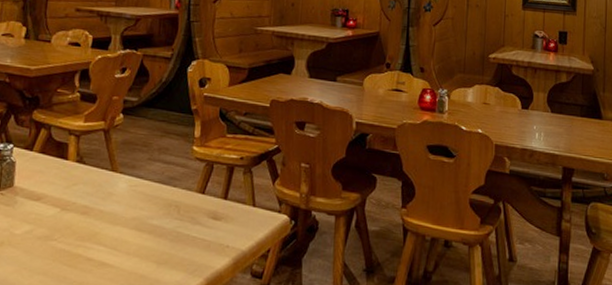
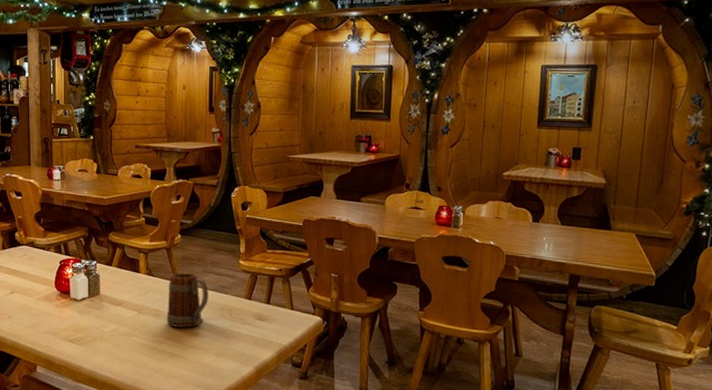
beer mug: none [97,160,153,229] -> present [166,272,209,328]

